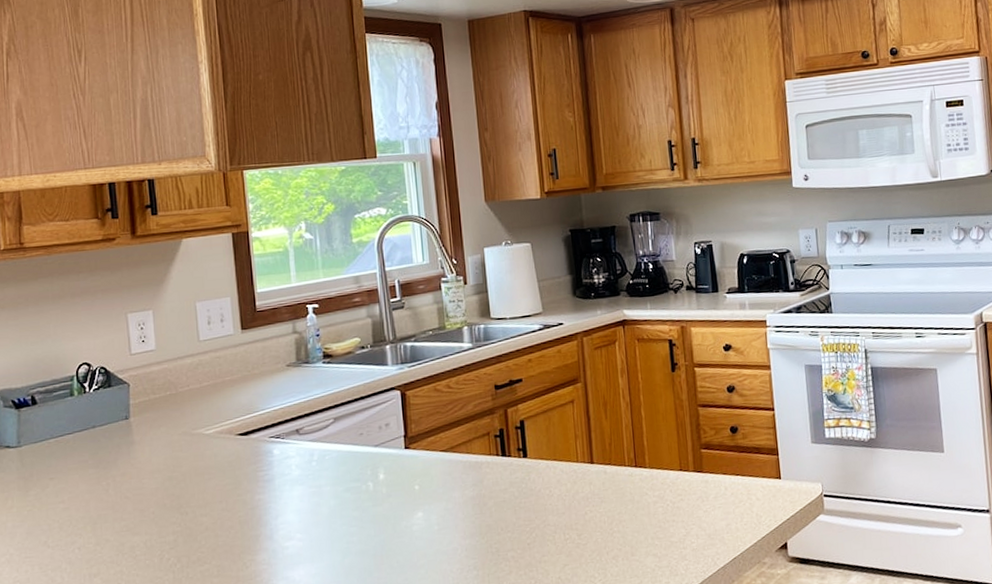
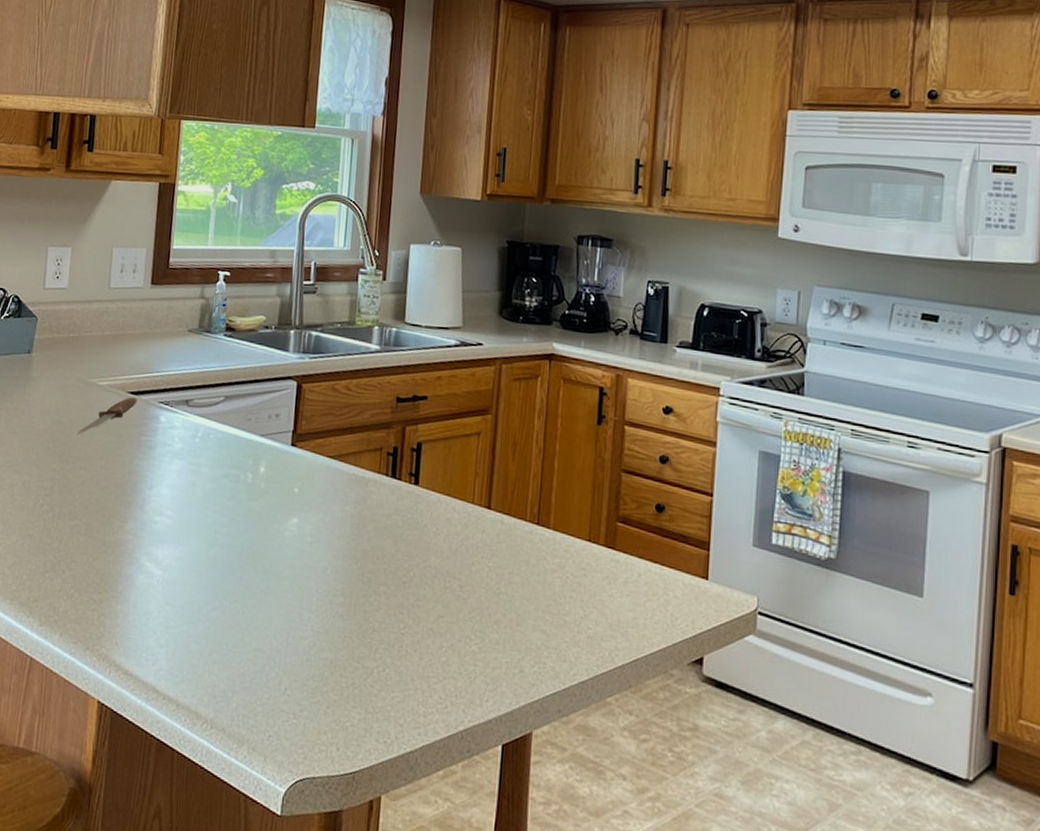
knife: none [192,438,248,486] -> present [77,397,138,436]

